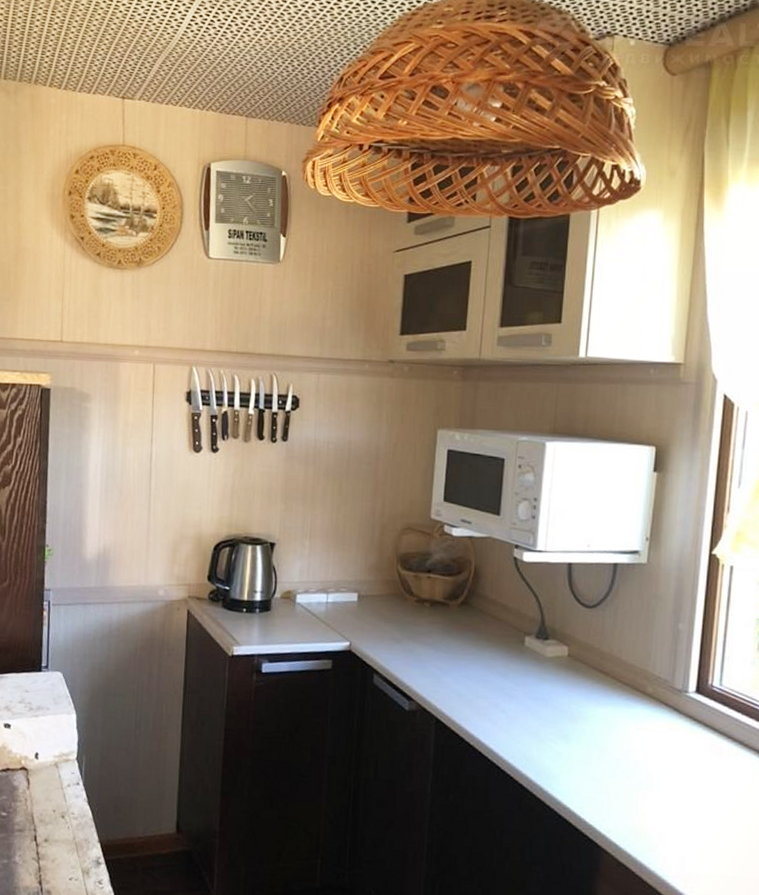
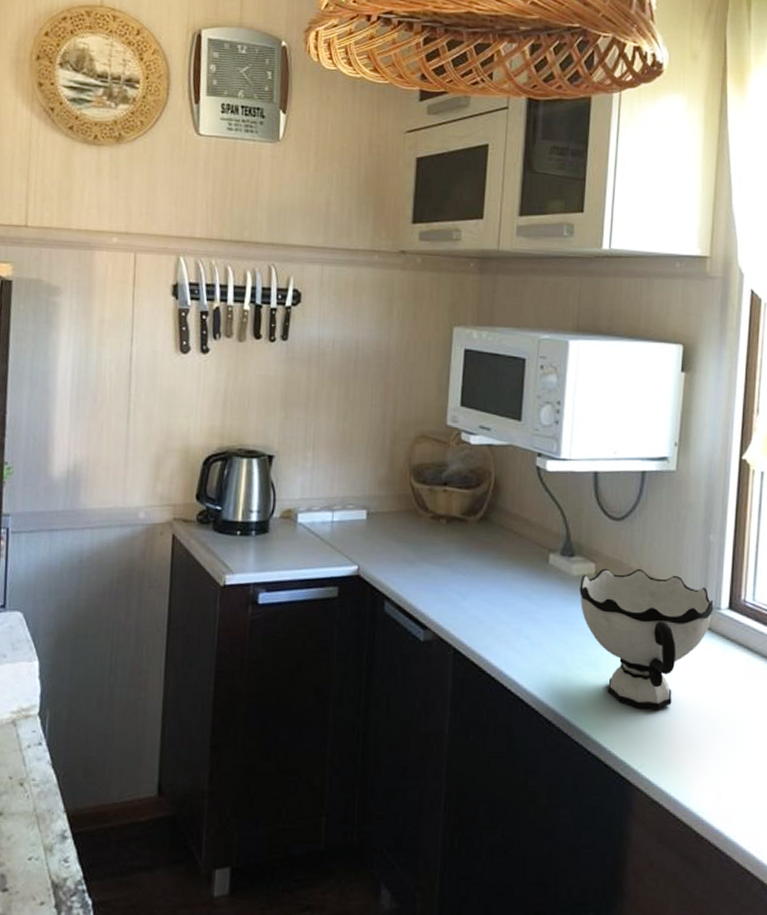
bowl: none [553,651,682,782] -> present [579,568,714,710]

